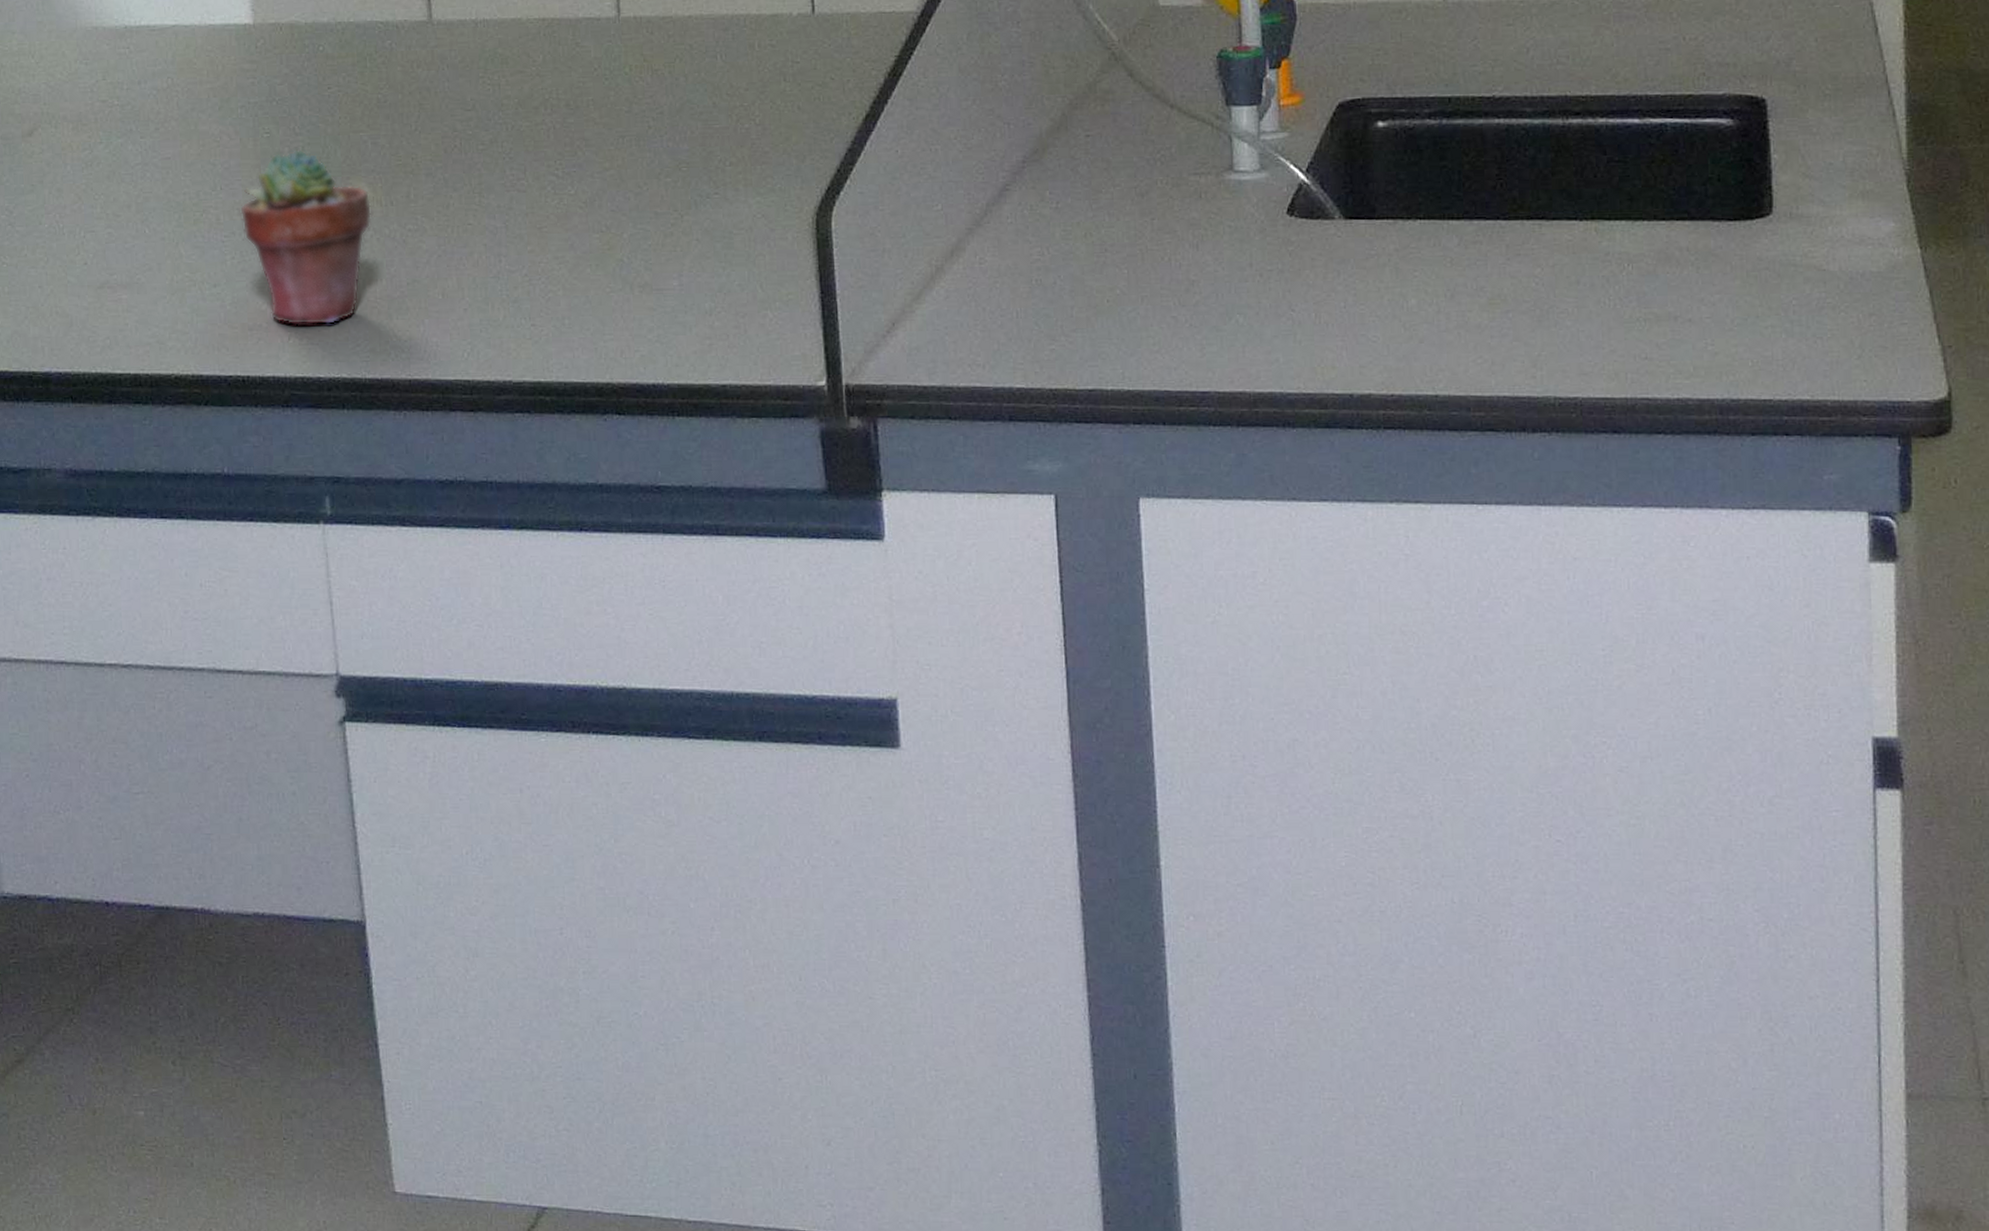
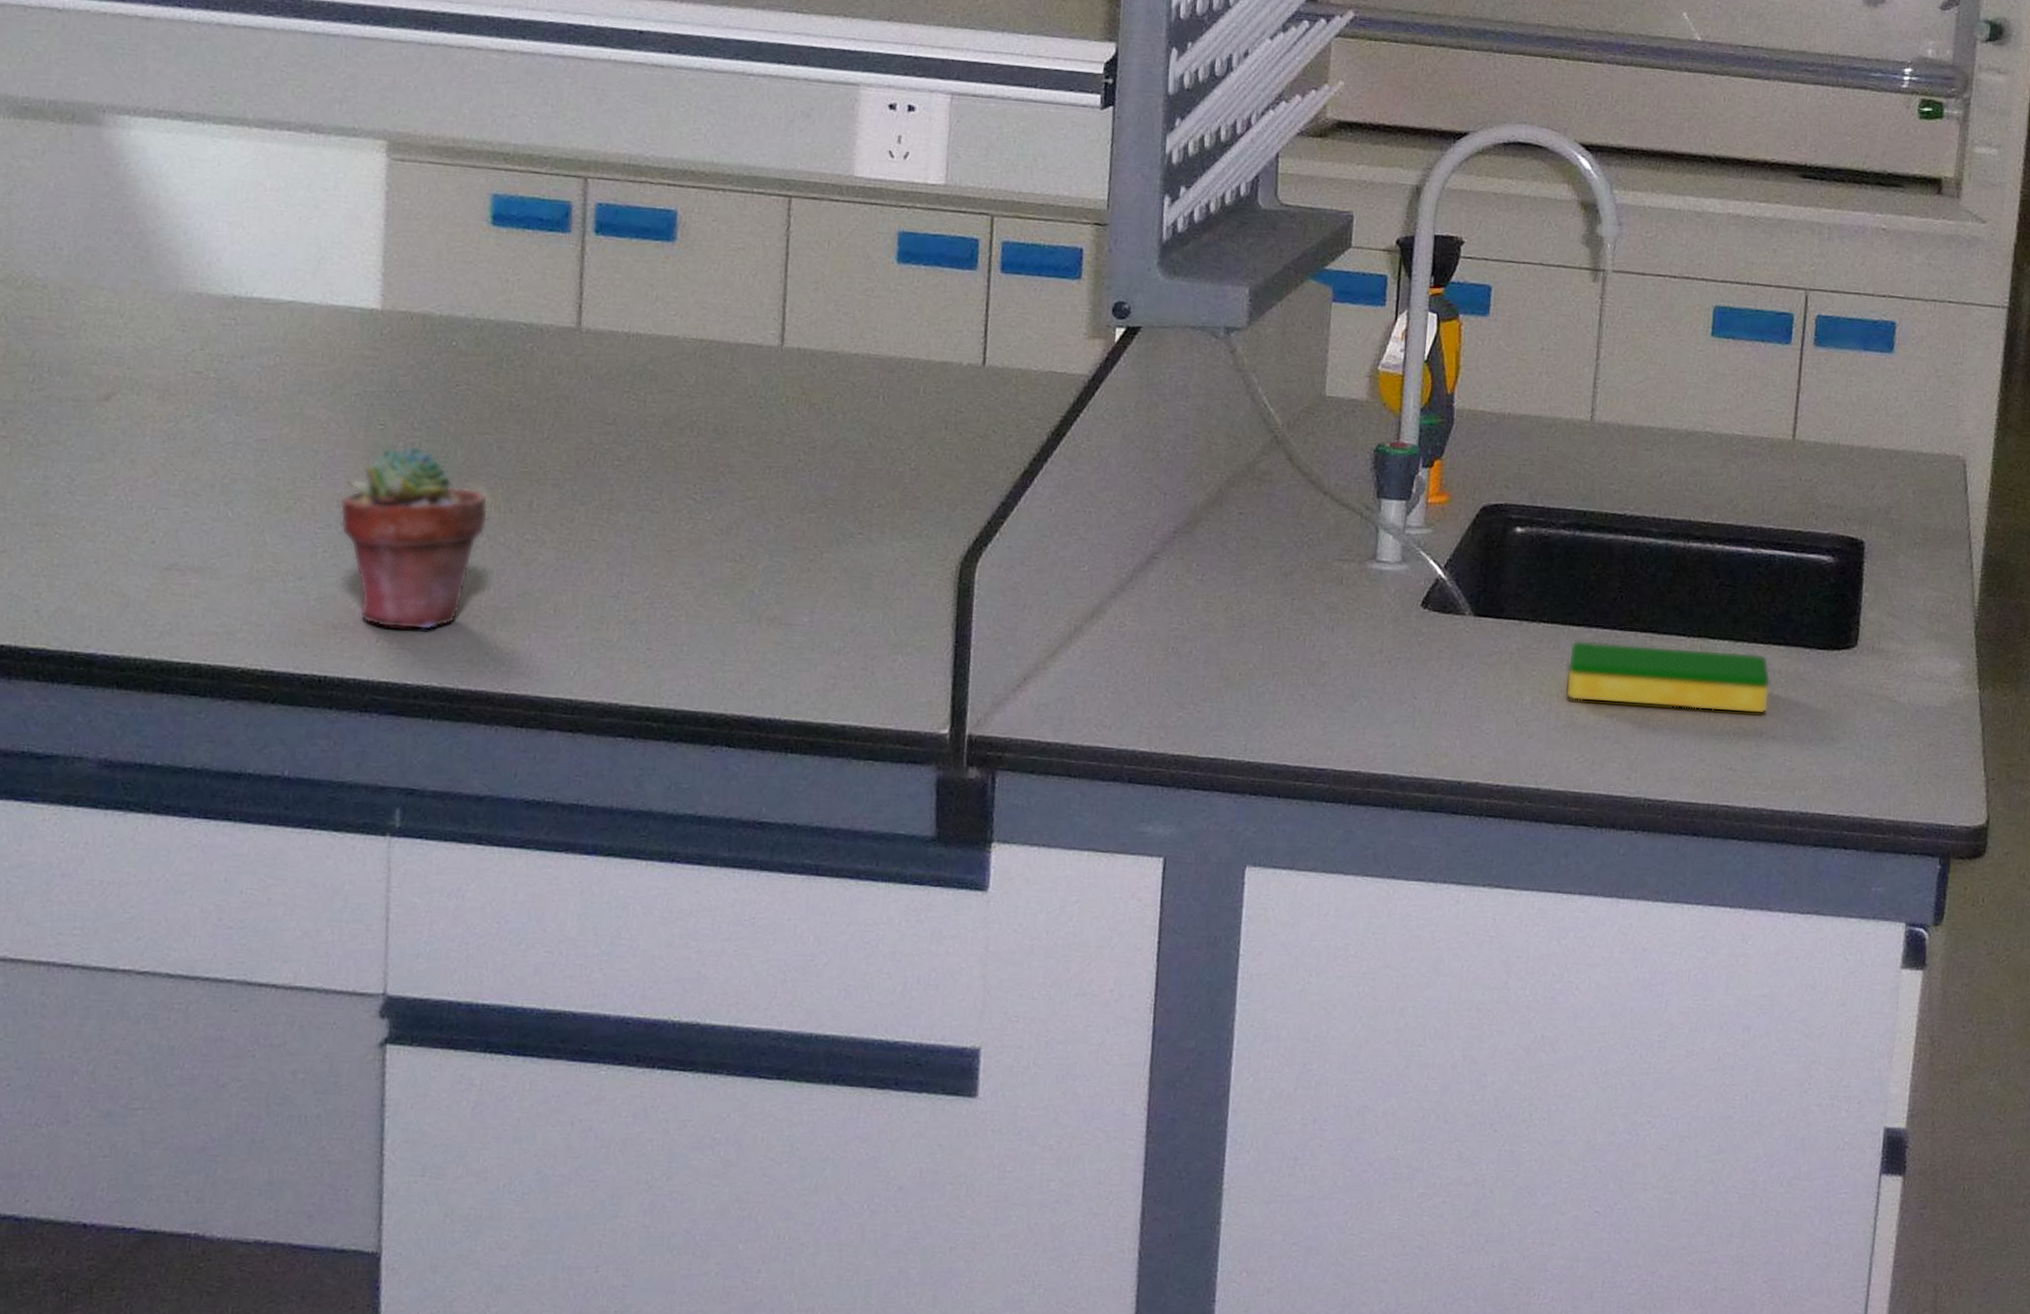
dish sponge: none [1451,231,1680,300] -> present [1565,640,1771,715]

